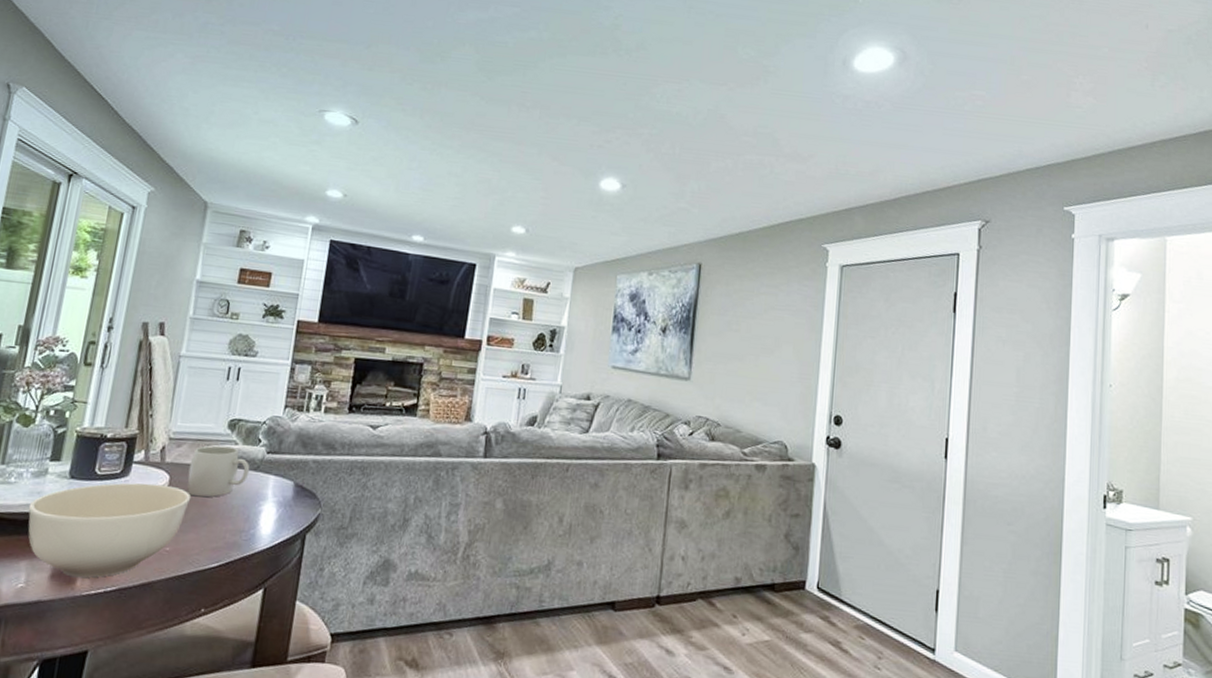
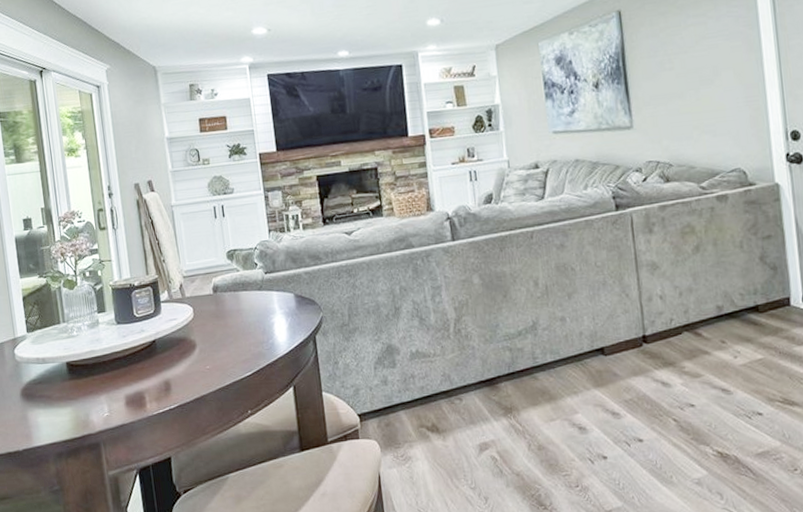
bowl: present [28,482,192,578] -> none [93,315,215,402]
mug: present [187,445,250,497] -> none [205,274,255,321]

